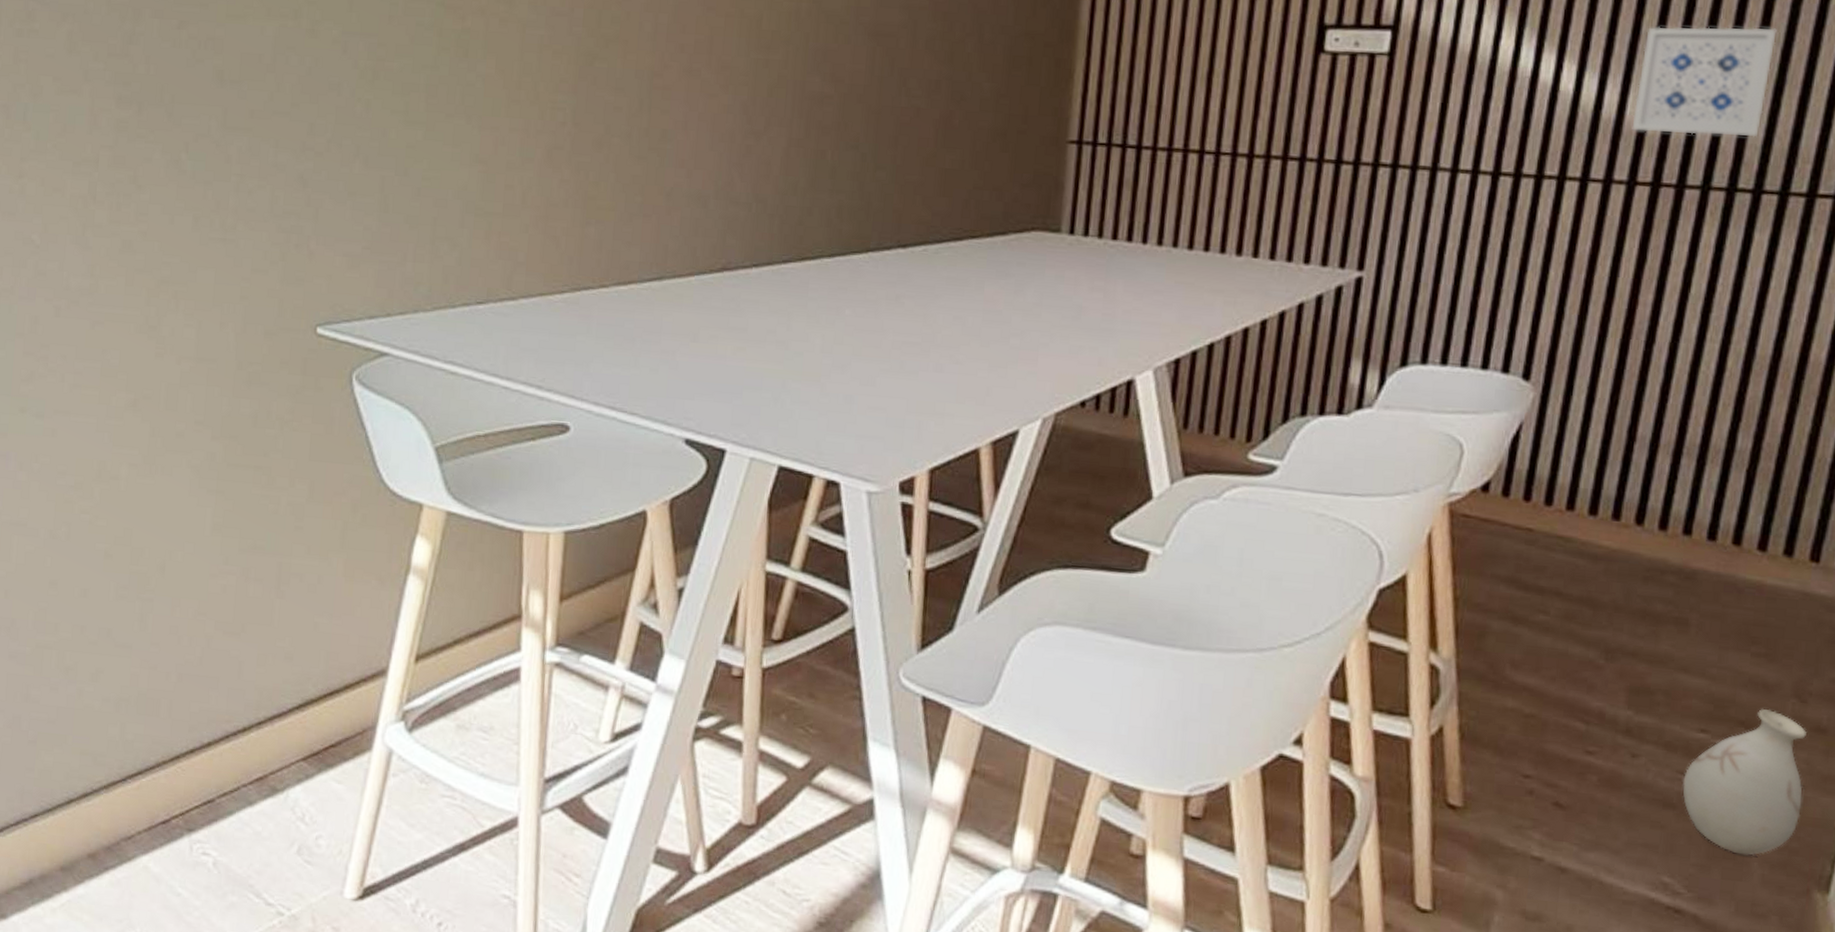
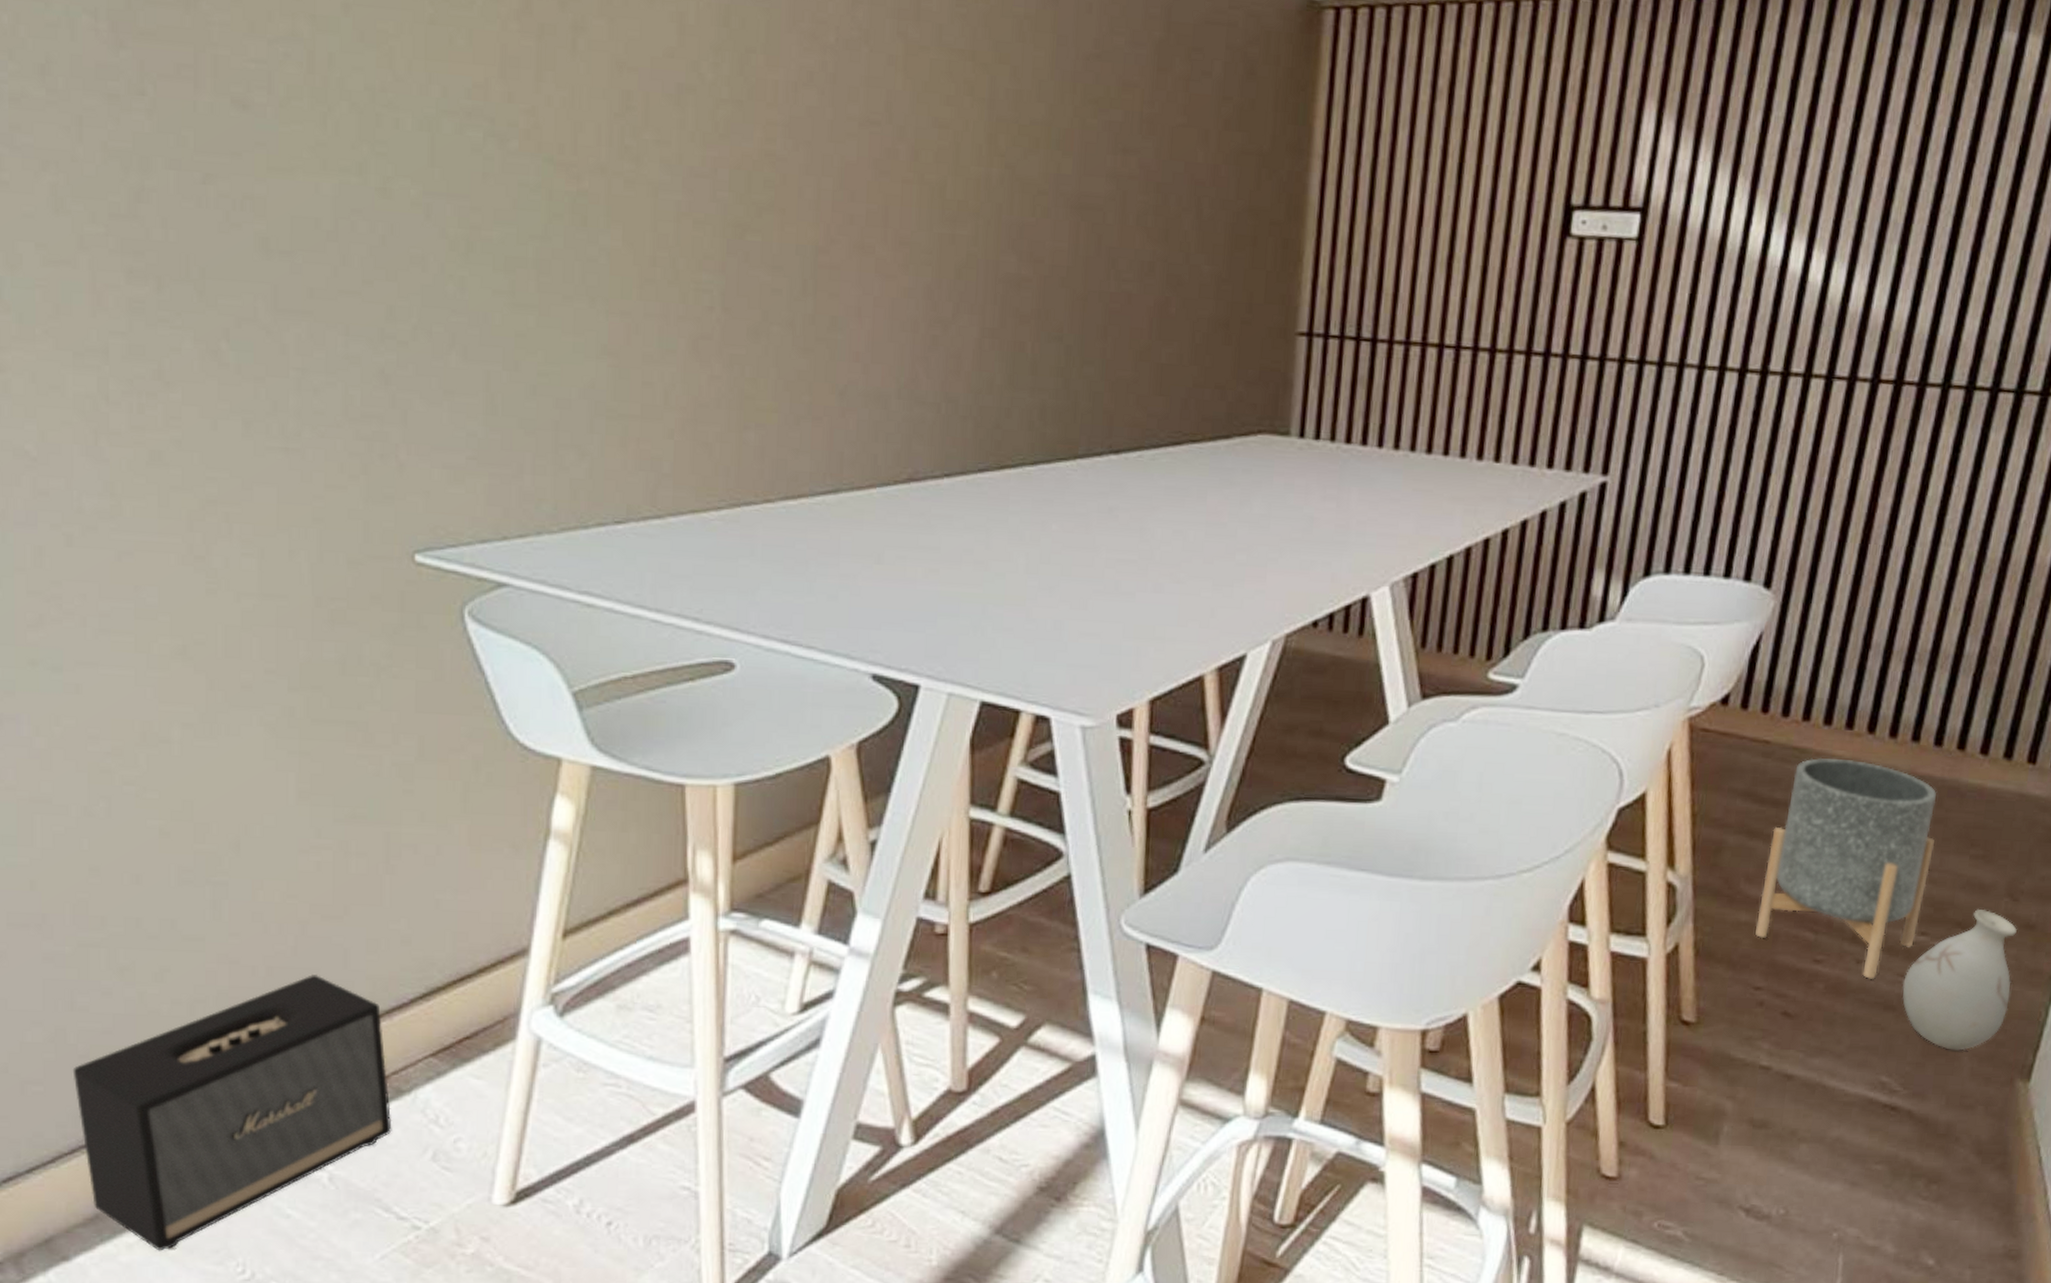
speaker: none [23,682,267,917] -> present [72,975,392,1251]
planter: none [1523,547,1712,775] -> present [1755,757,1936,979]
wall art: present [1632,26,1777,138] -> none [1877,214,2020,333]

